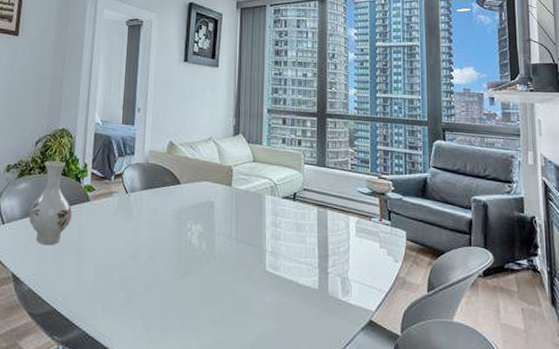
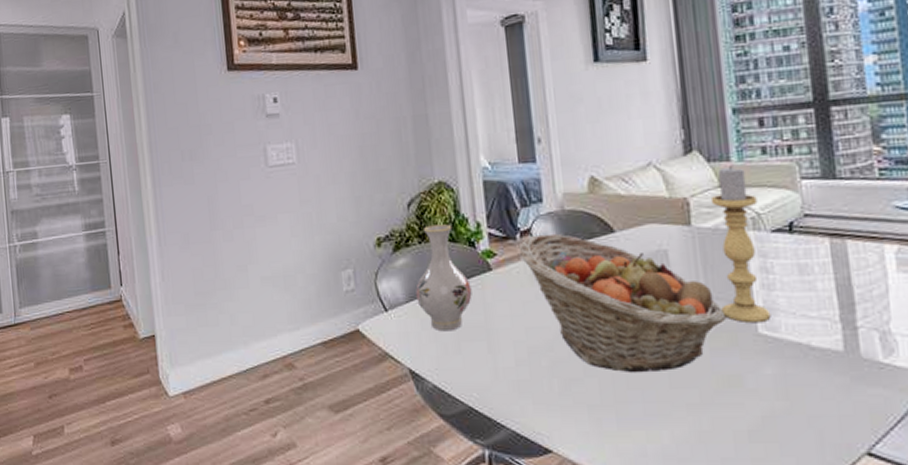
fruit basket: none [111,178,246,293] -> present [518,234,726,373]
candle holder: none [244,147,276,263] -> present [710,165,771,324]

